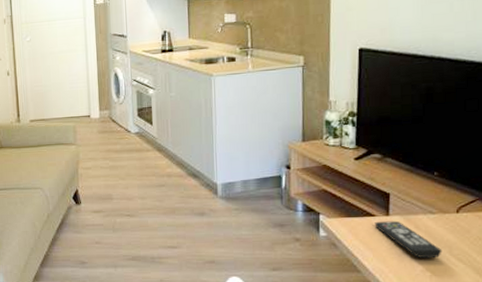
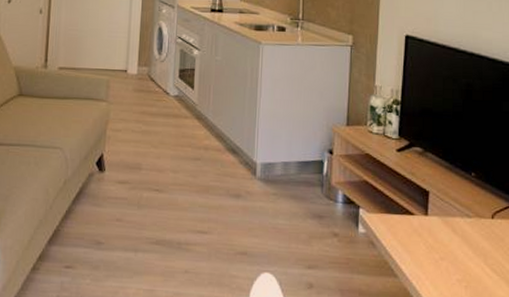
remote control: present [374,221,442,259] -> none [413,221,478,267]

